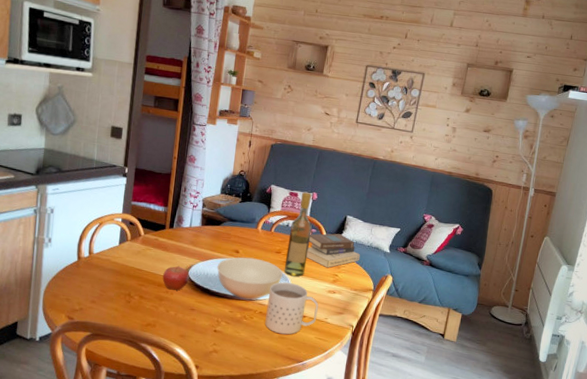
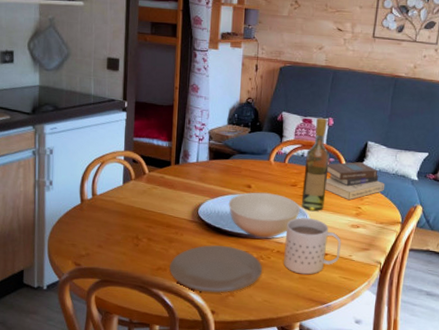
plate: none [158,304,246,350] -> present [169,245,263,294]
fruit: present [162,265,190,291] -> none [171,204,199,231]

